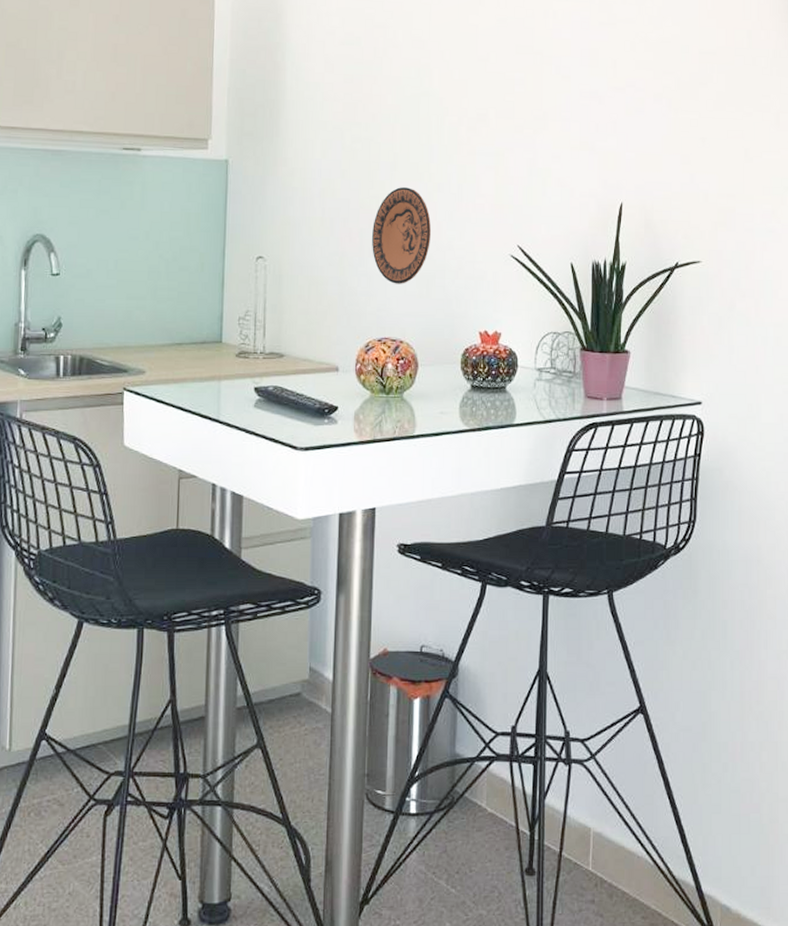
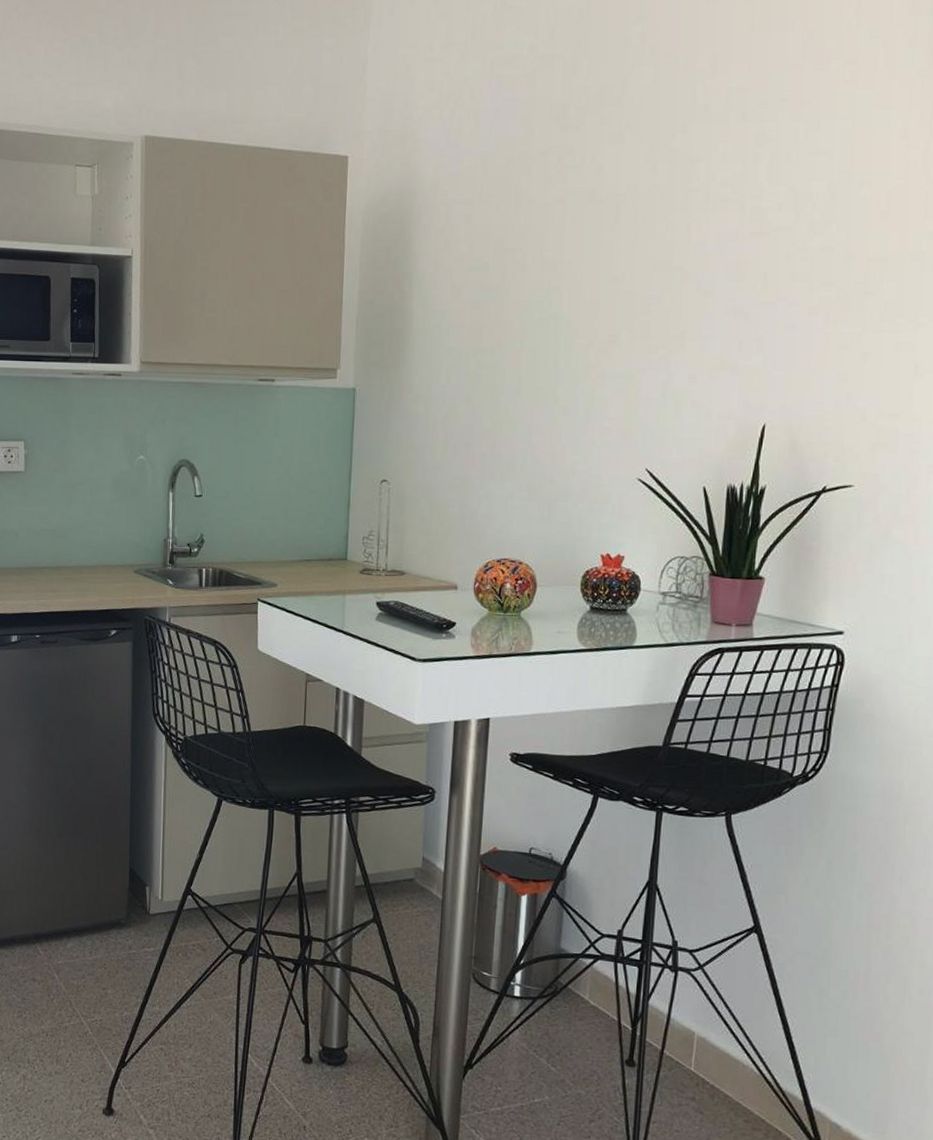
decorative plate: present [372,187,431,284] -> none [494,412,555,507]

